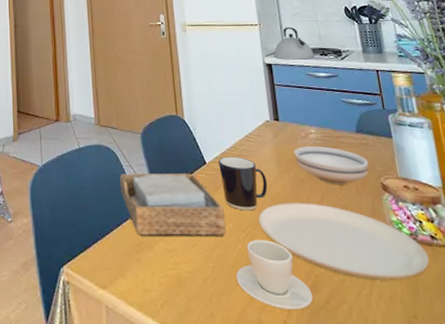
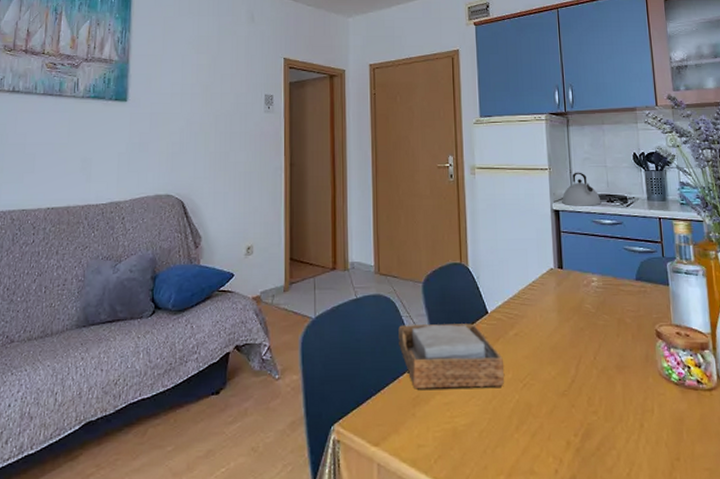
mug: present [218,156,268,211] -> none [501,305,548,361]
teacup: present [235,240,313,310] -> none [511,390,584,458]
plate: present [258,203,430,281] -> none [537,351,695,426]
bowl: present [294,146,369,184] -> none [575,294,646,332]

